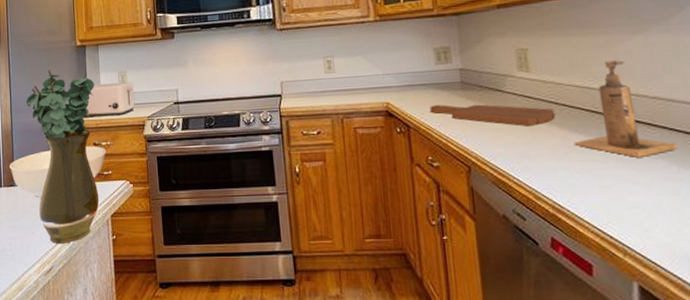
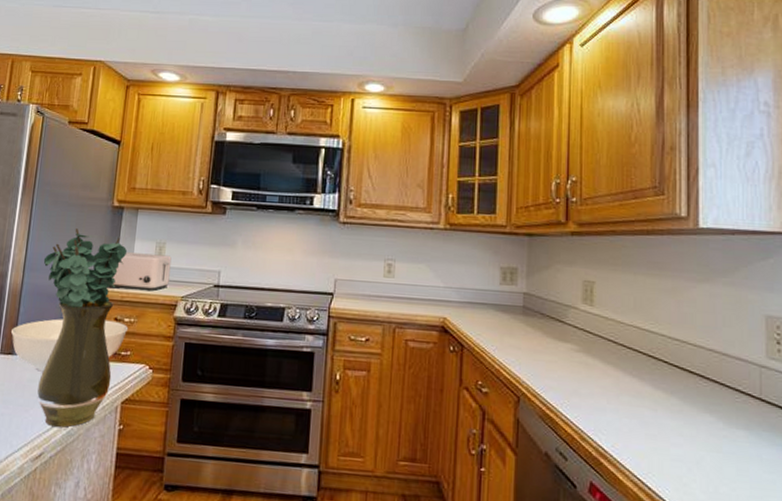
cutting board: present [430,104,556,127] -> none [487,327,612,364]
soap dispenser: present [573,59,678,157] -> none [626,305,726,410]

